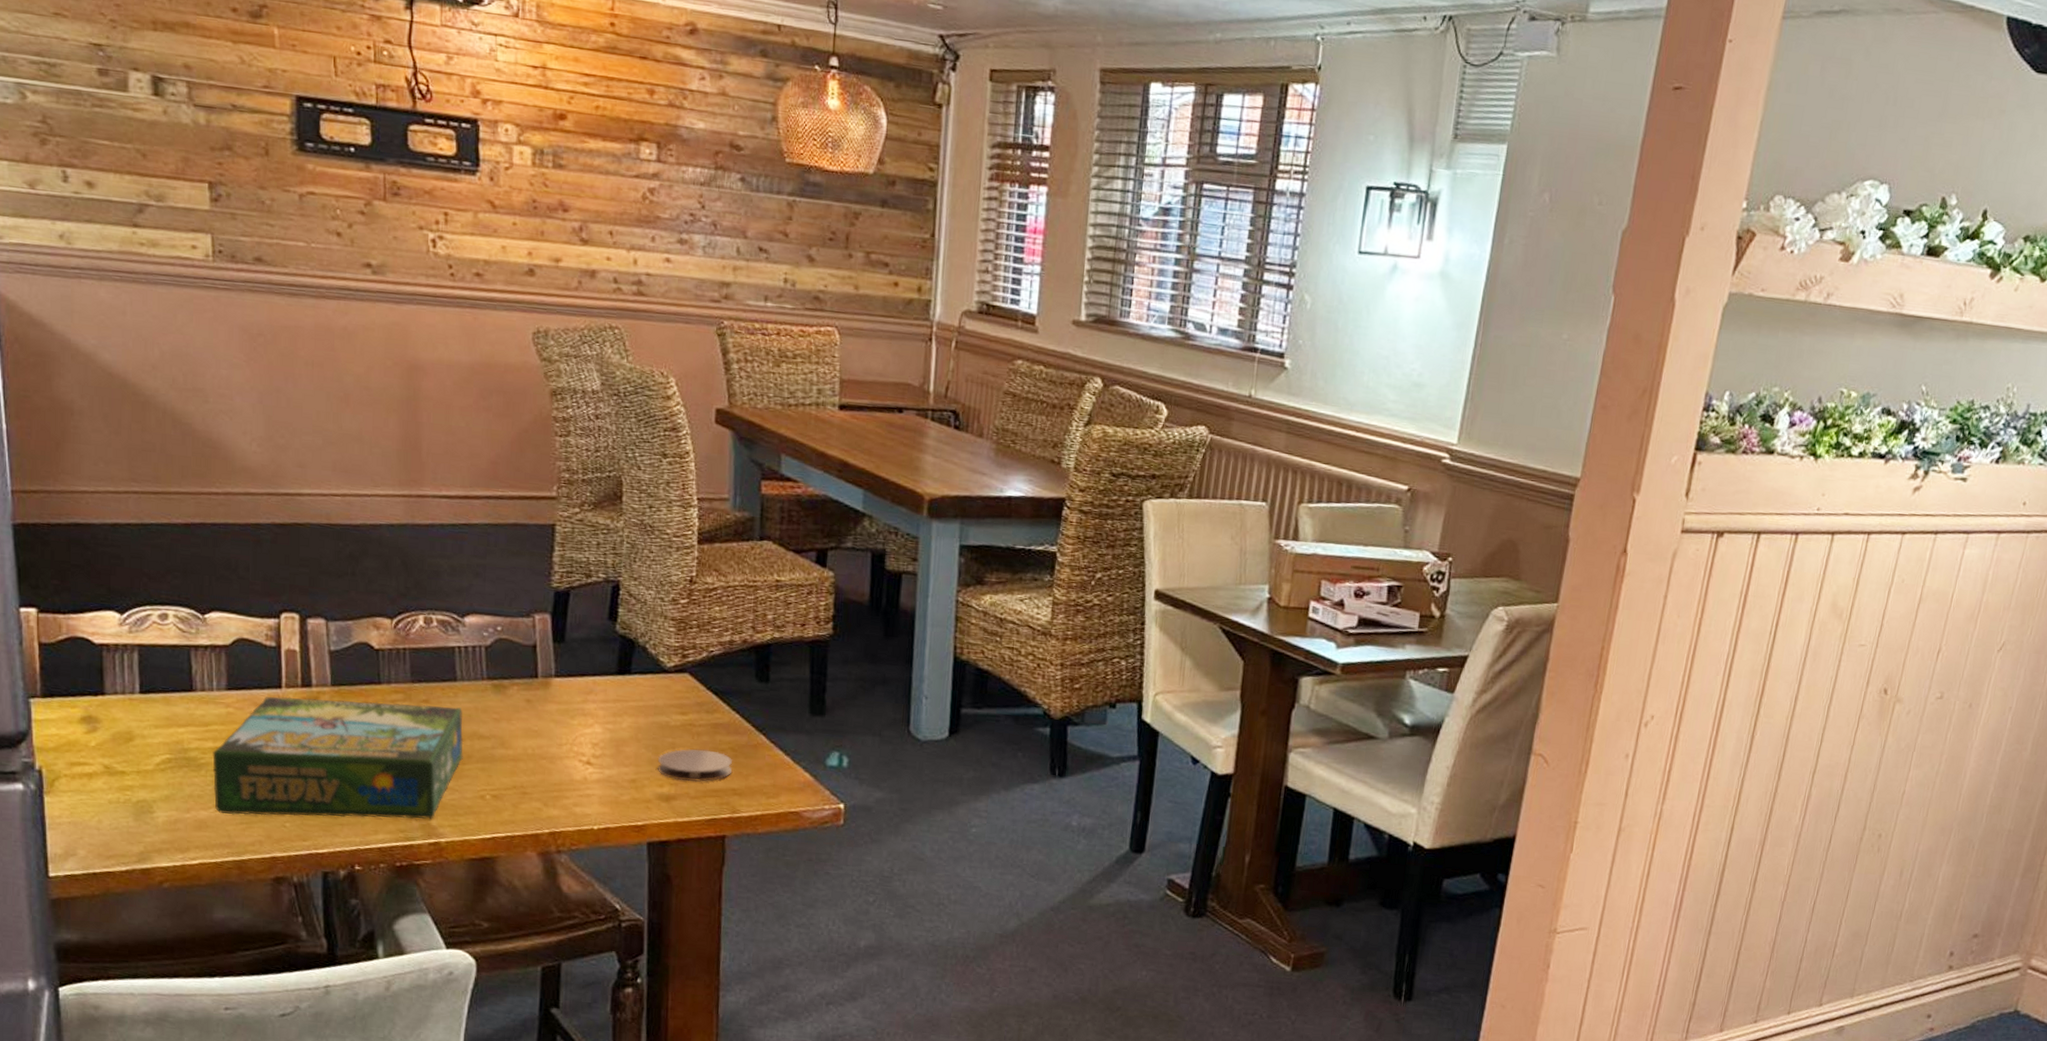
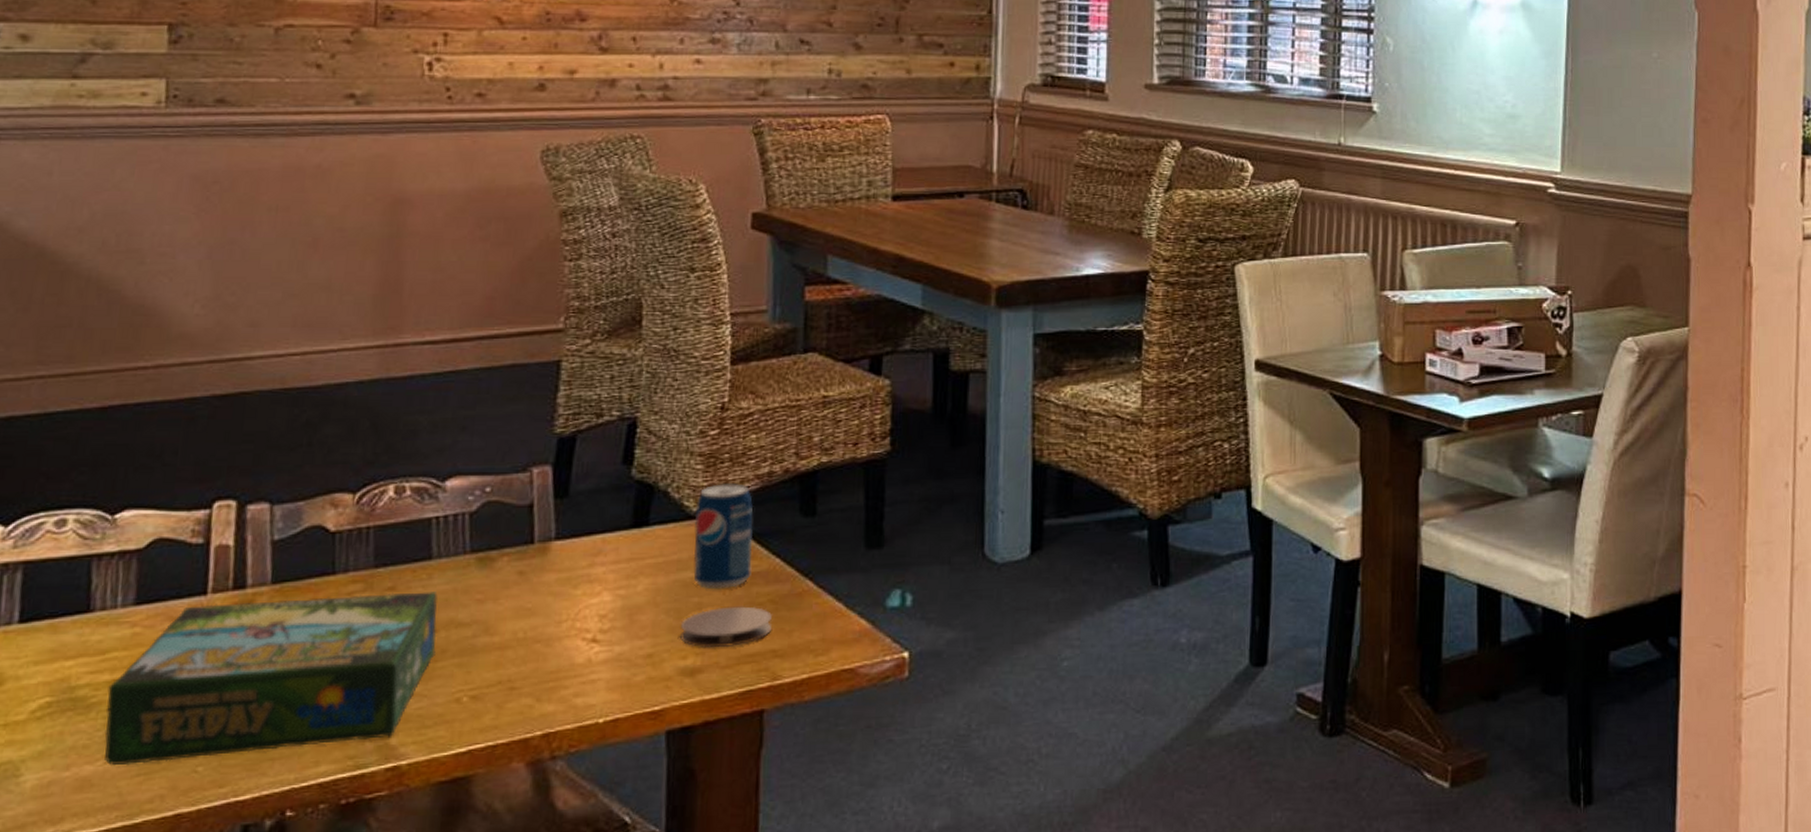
beverage can: none [667,646,717,734] -> present [693,483,754,590]

